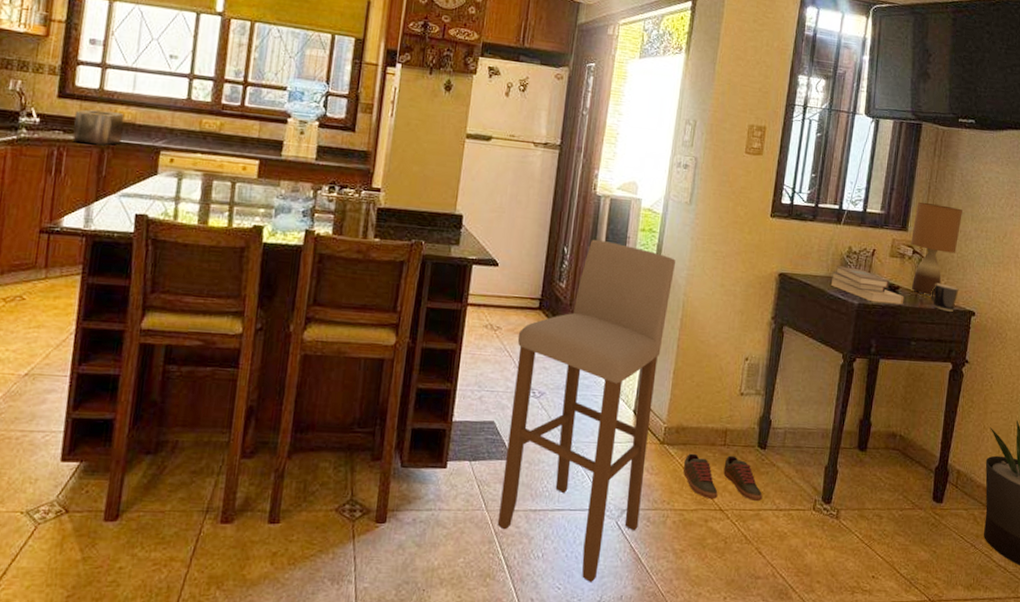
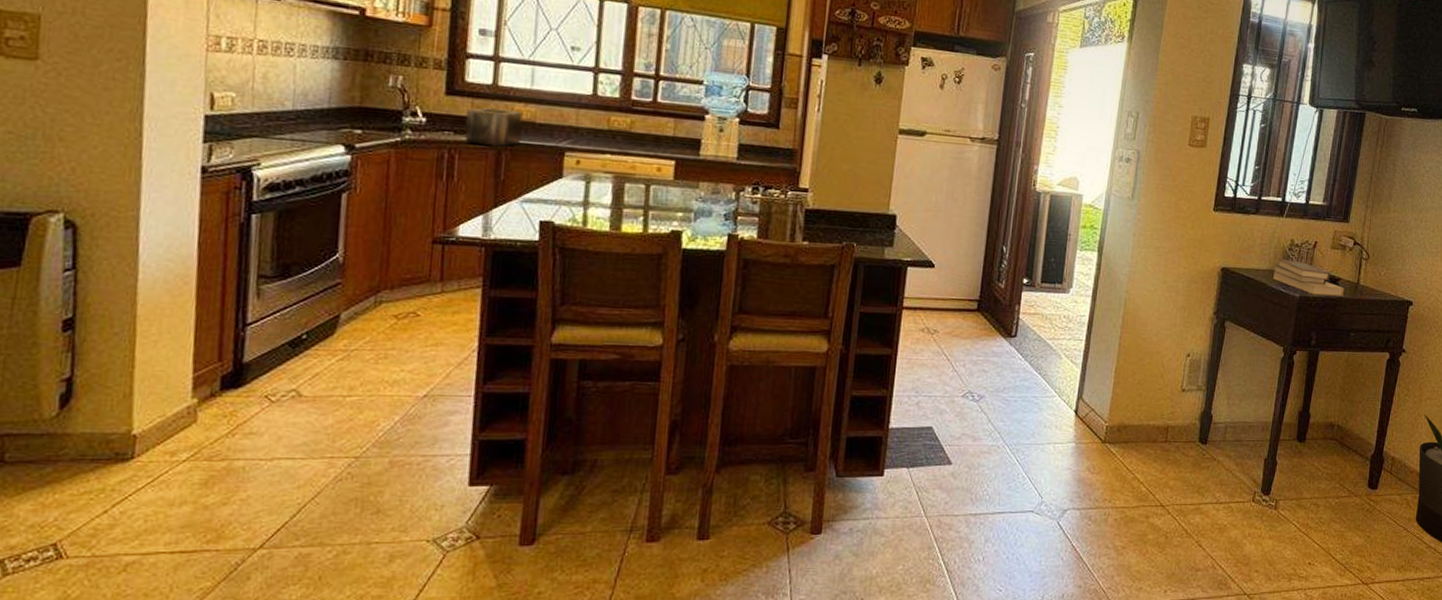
bar stool: present [497,239,675,582] -> none [936,237,1117,582]
shoe: present [683,453,763,501] -> none [1125,451,1204,495]
table lamp: present [911,201,963,296] -> none [1352,192,1403,287]
mug: present [931,283,959,312] -> none [1370,273,1398,302]

